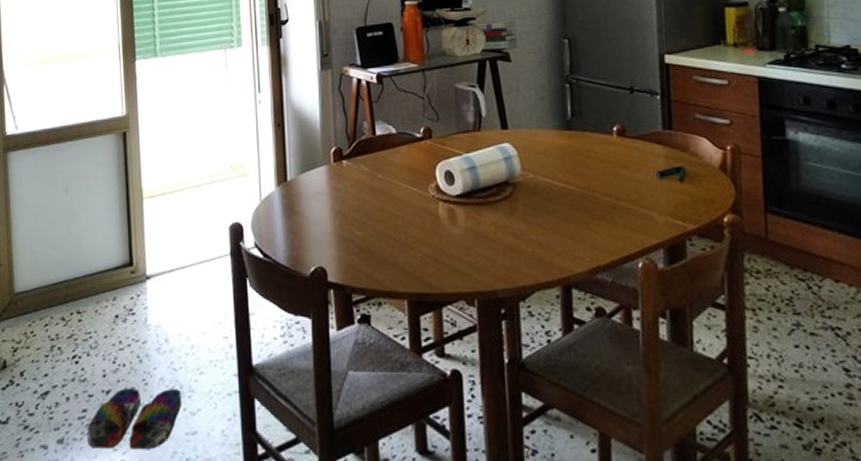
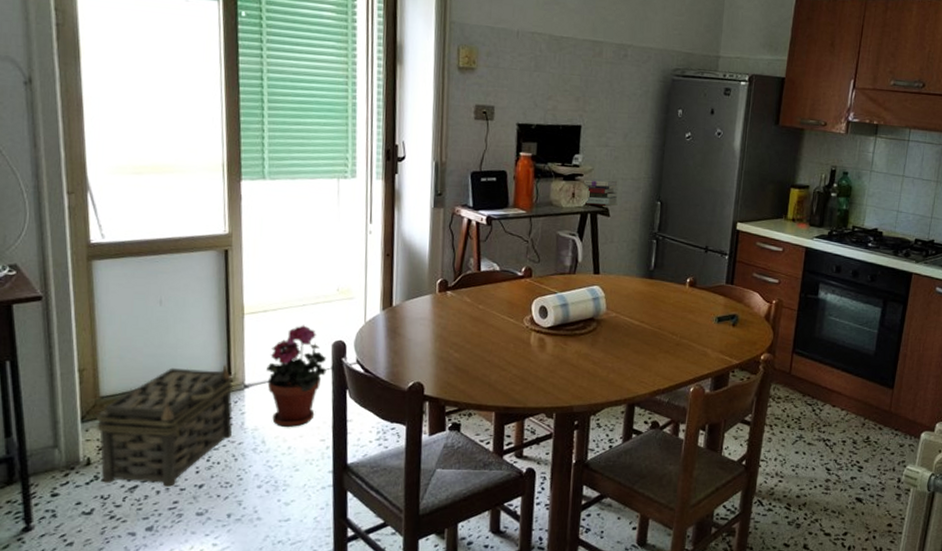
basket: none [12,254,136,393] -> present [97,364,234,487]
slippers: present [88,388,181,450] -> none [178,482,276,535]
potted plant: none [166,207,225,323] -> present [266,325,327,427]

